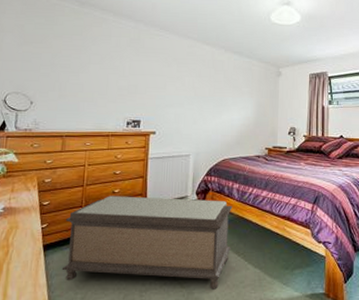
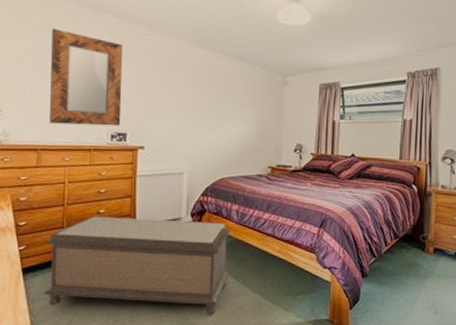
home mirror: none [74,32,140,114] -> present [50,29,123,126]

